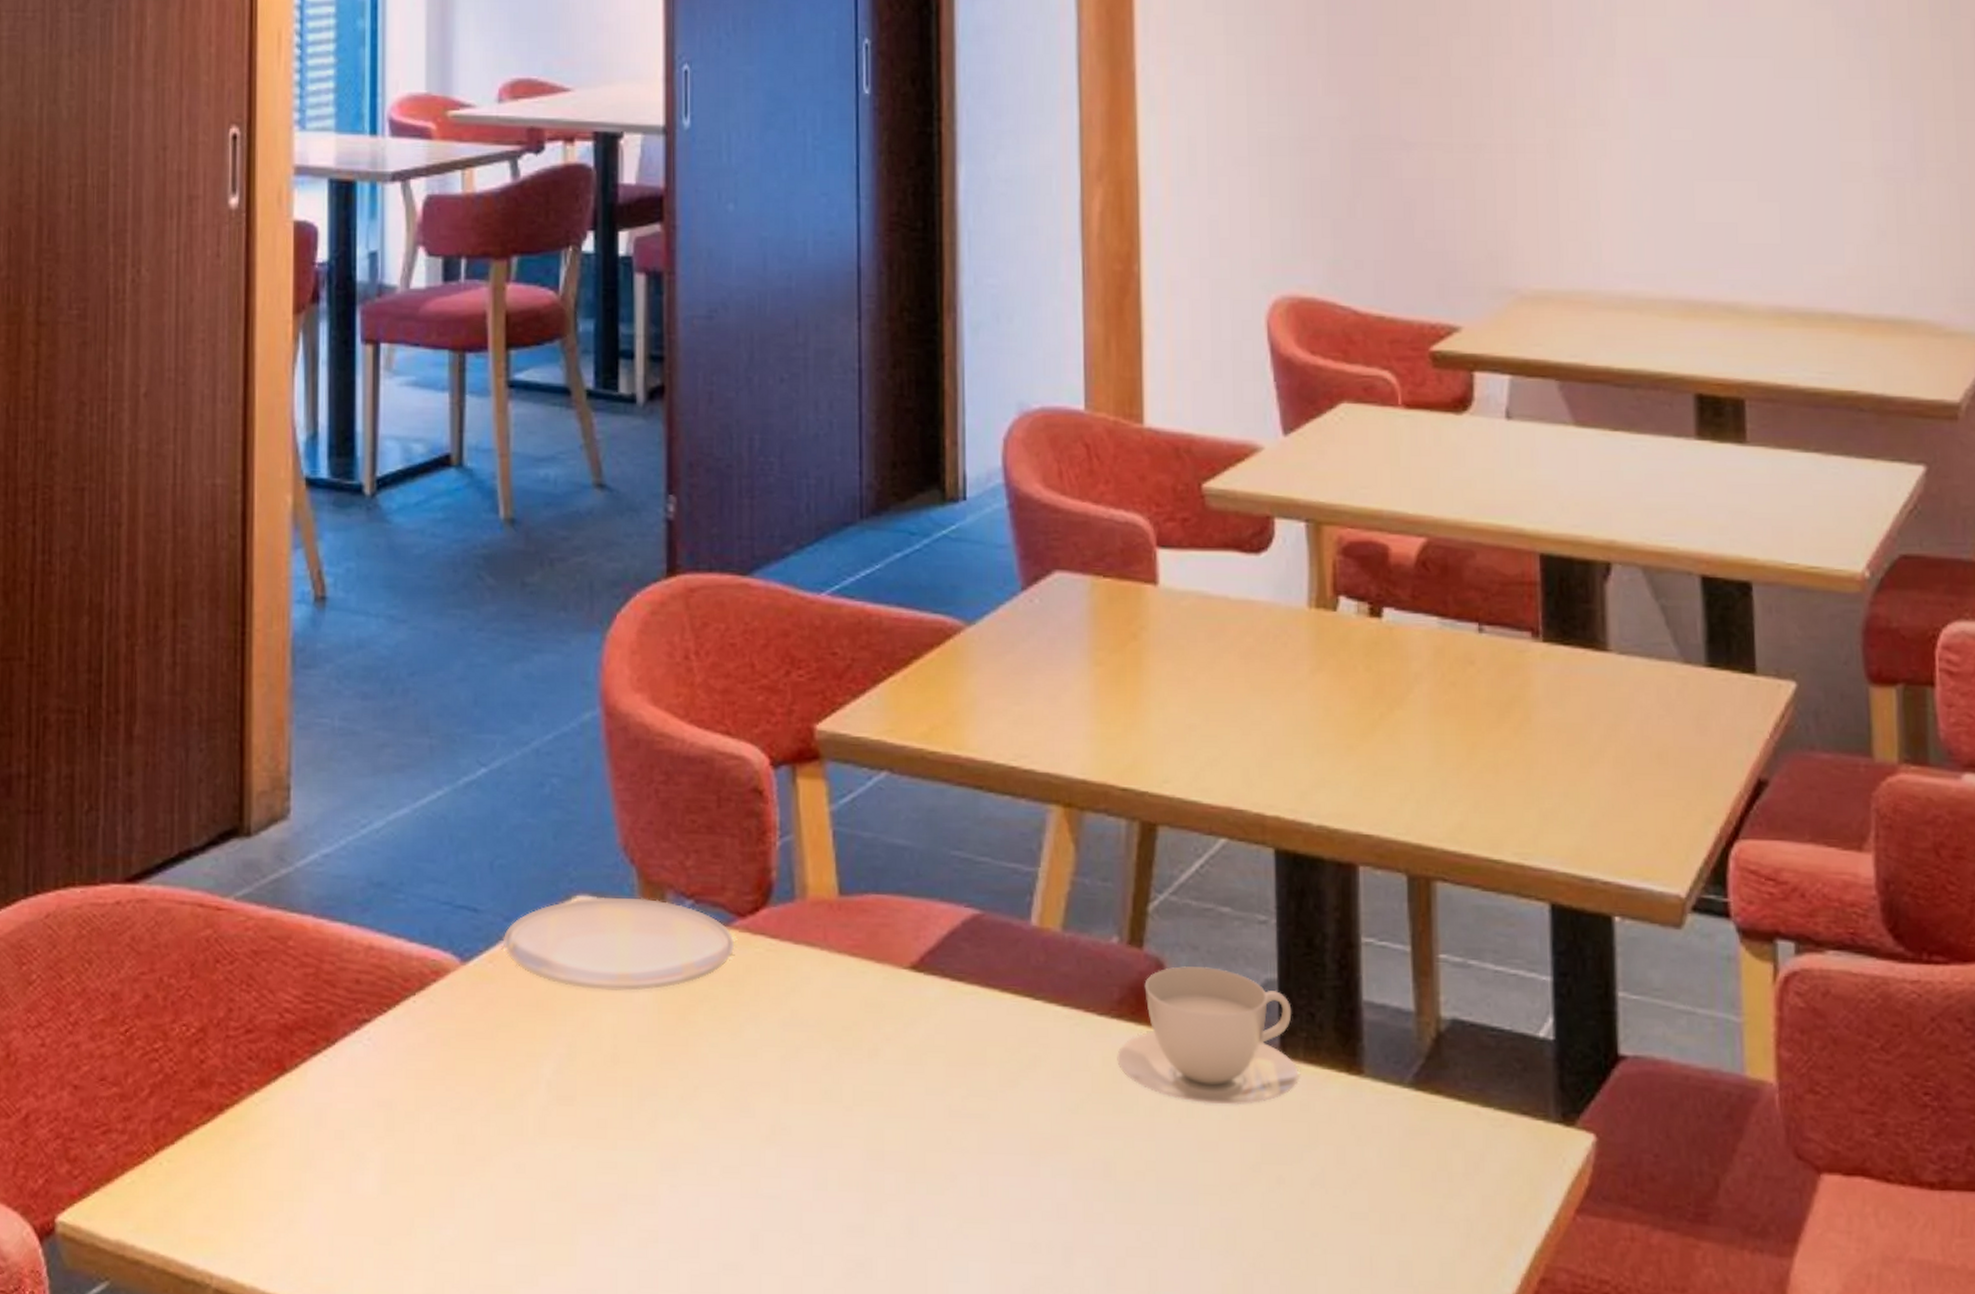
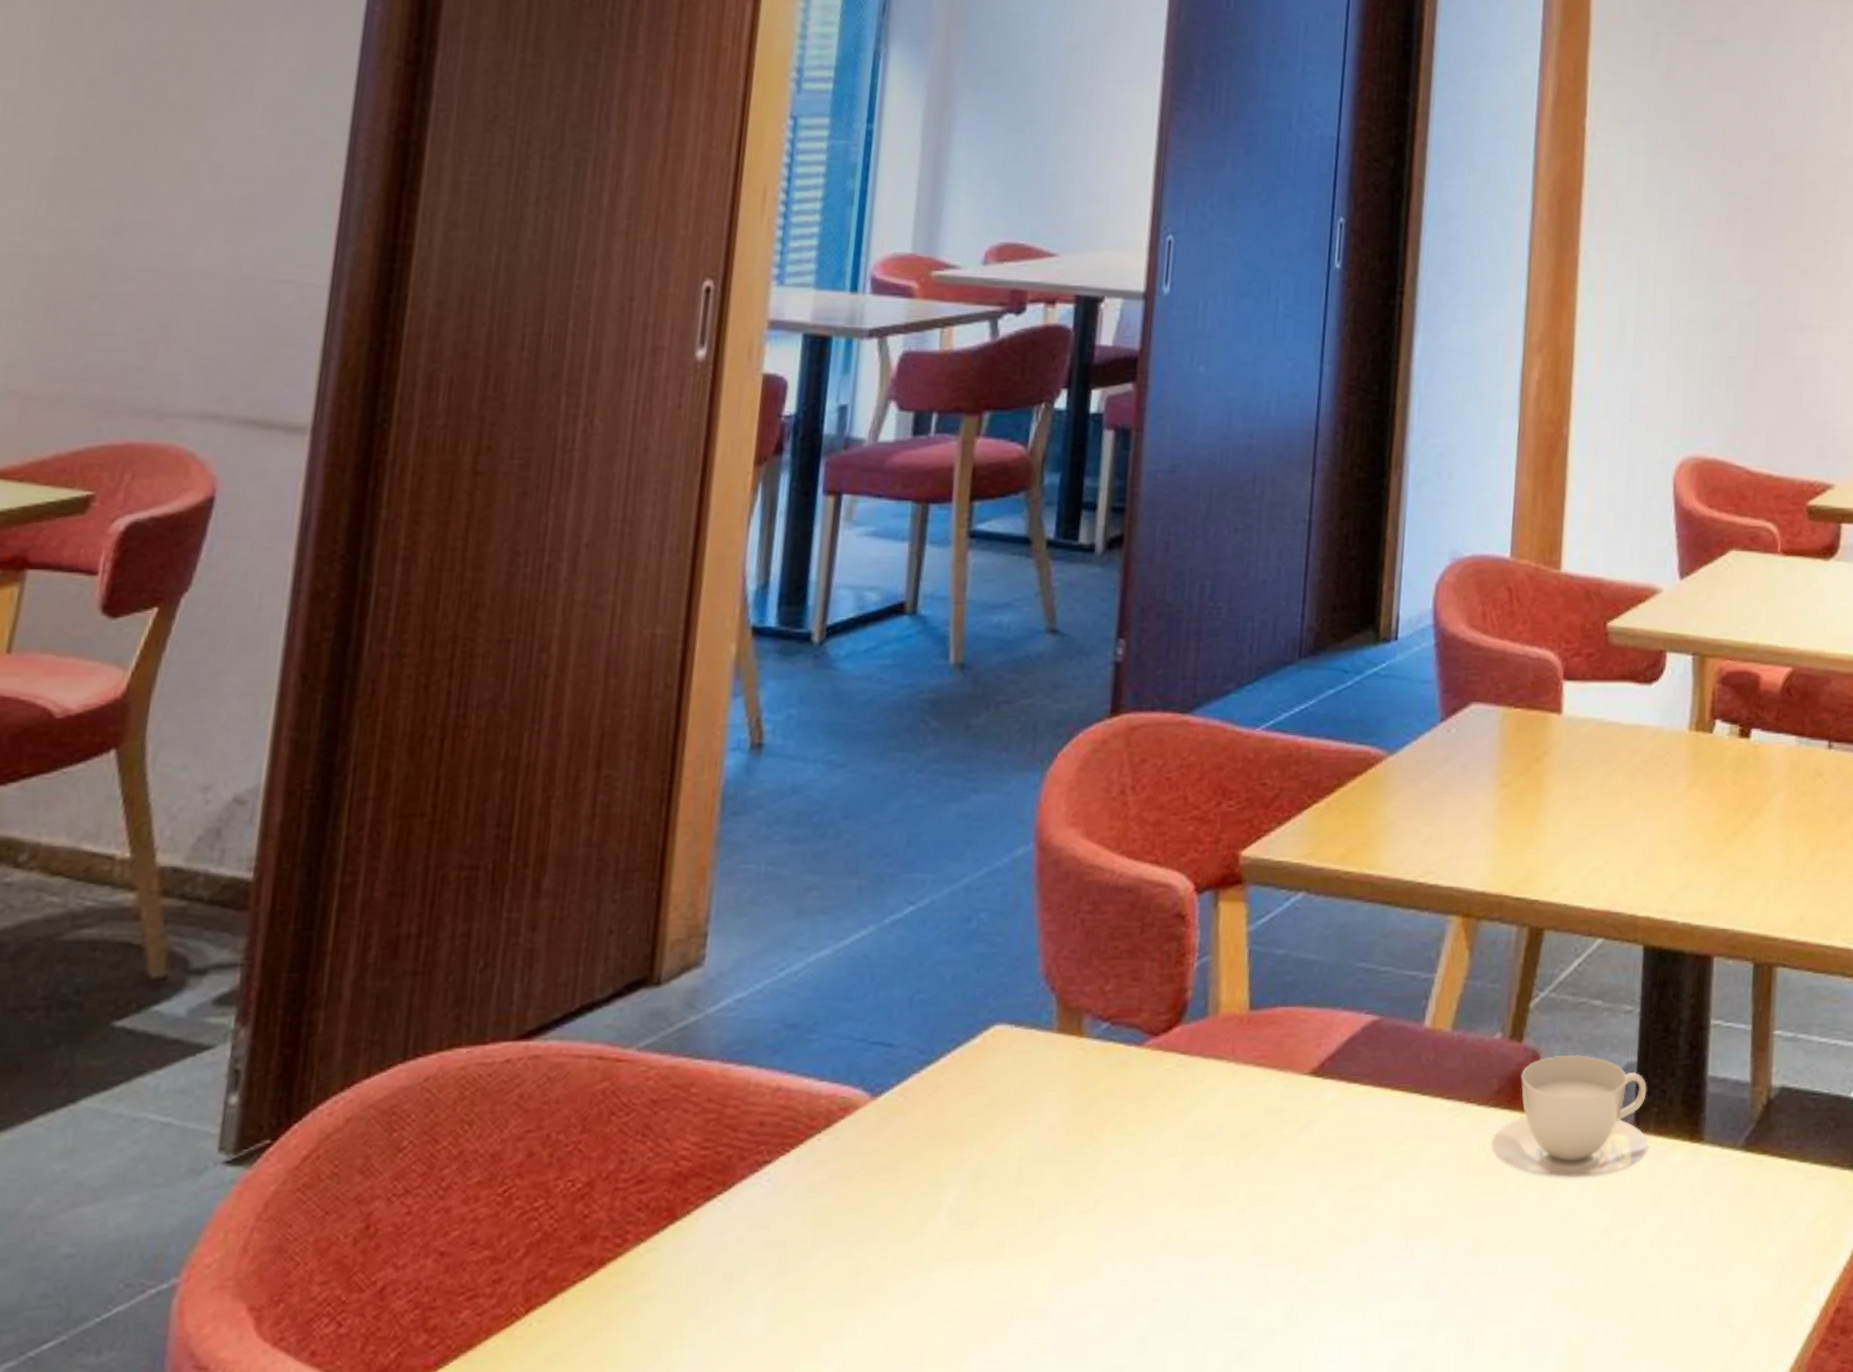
plate: present [502,897,735,991] -> none [915,1023,1147,1115]

